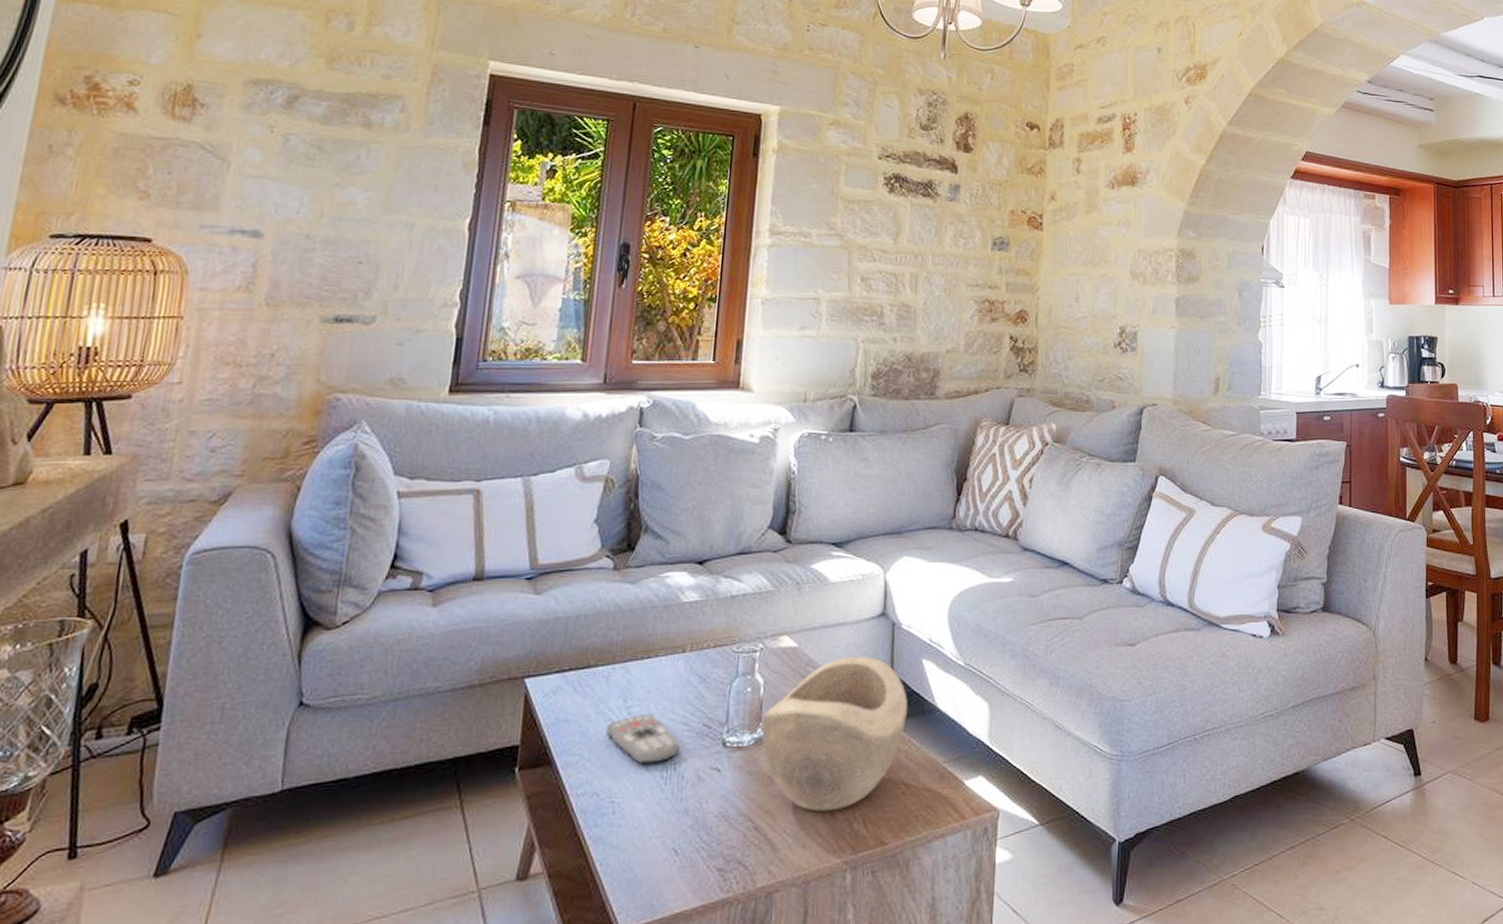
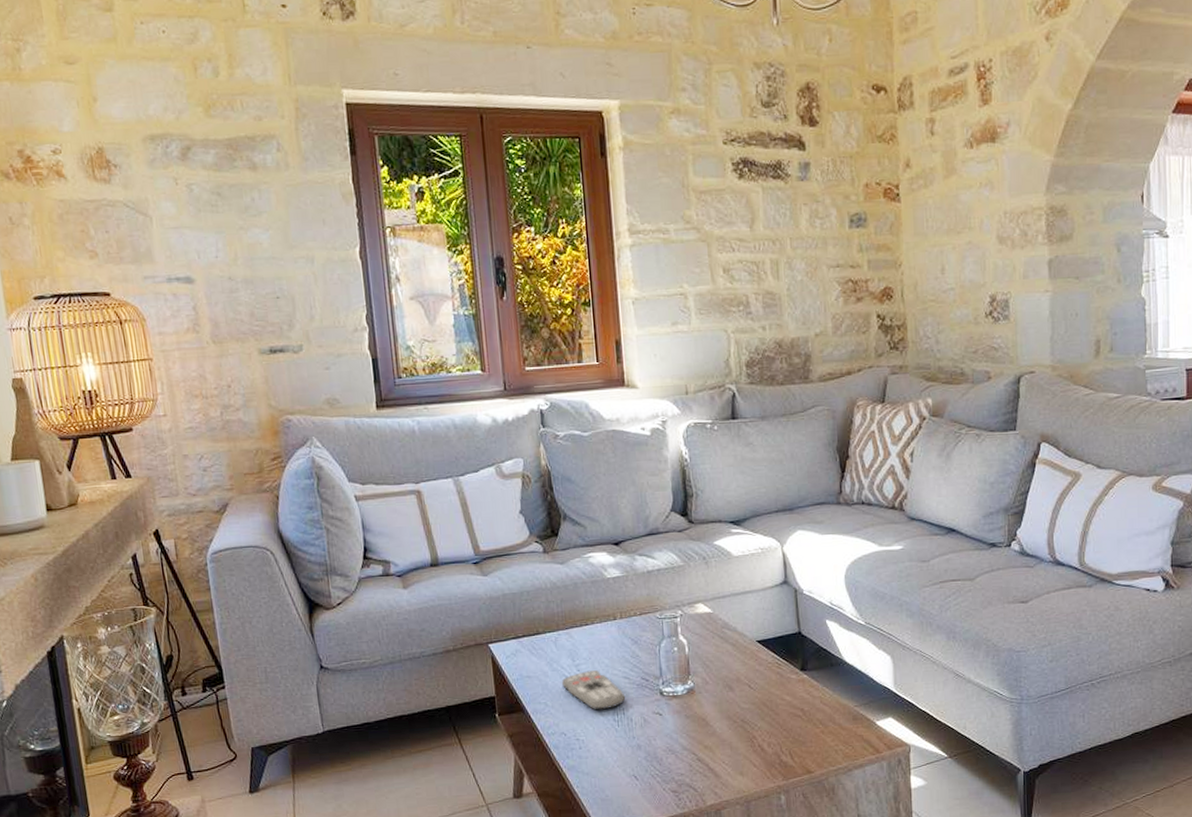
decorative bowl: present [762,657,909,812] -> none [691,619,818,747]

